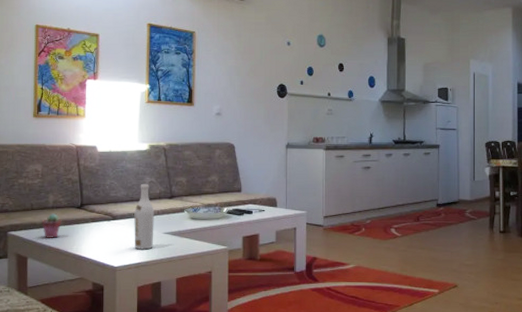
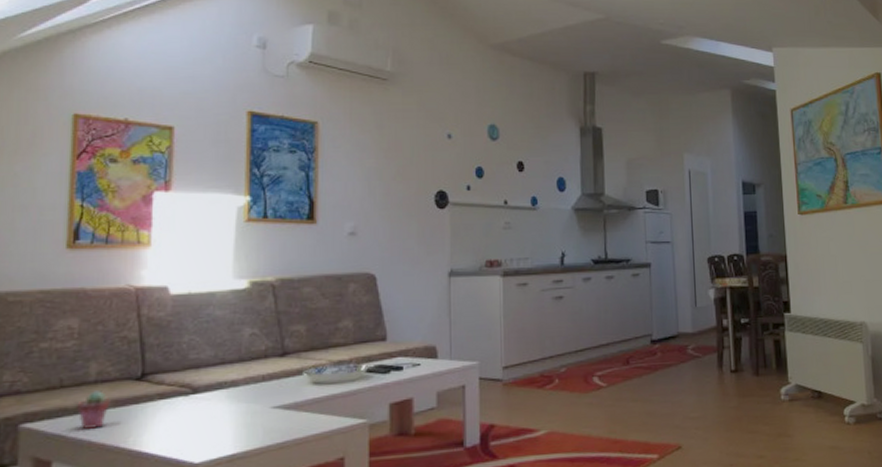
wine bottle: present [134,183,154,250] -> none [226,337,258,435]

